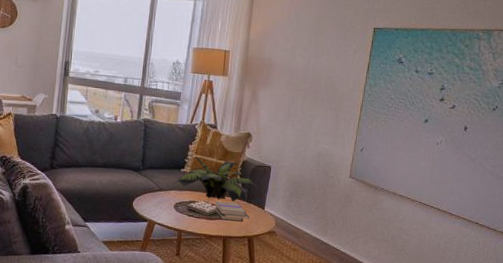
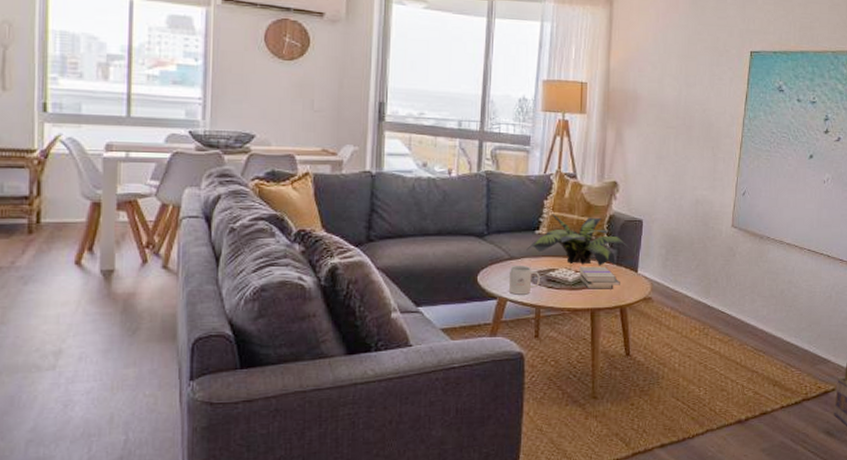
mug: none [157,195,184,220] -> present [508,265,541,295]

